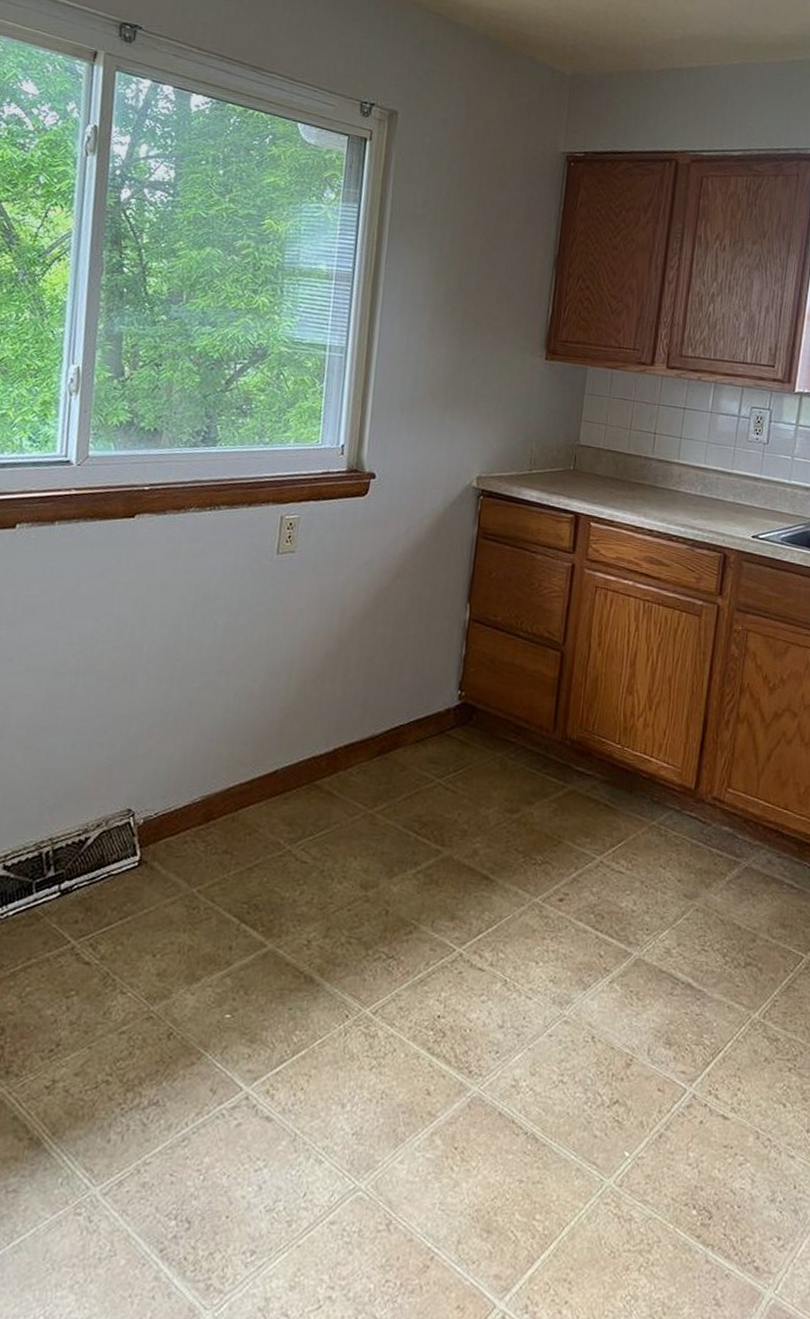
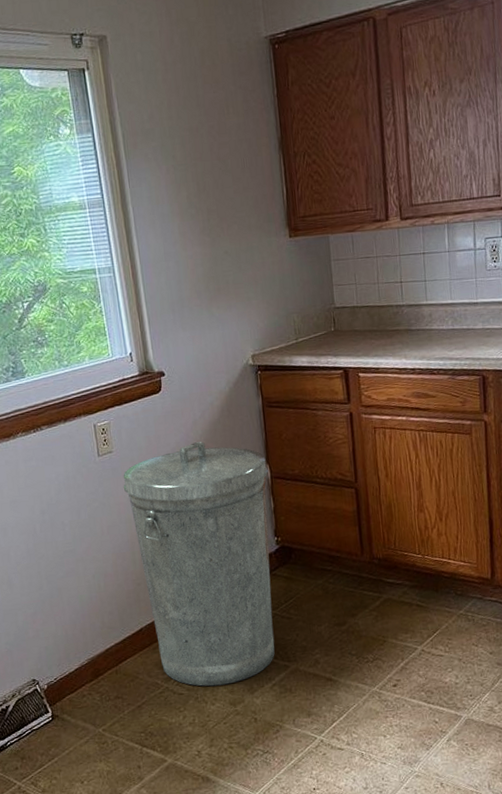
trash can: none [290,561,468,861] -> present [123,441,275,687]

